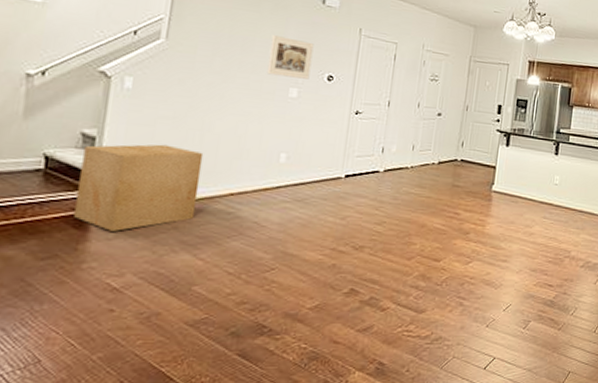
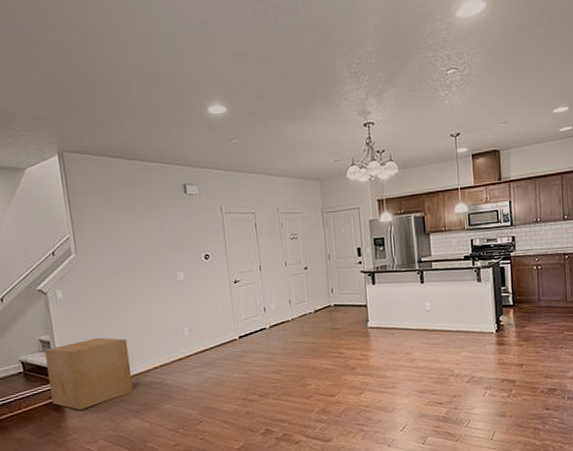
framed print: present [266,35,314,79] -> none [152,229,190,265]

